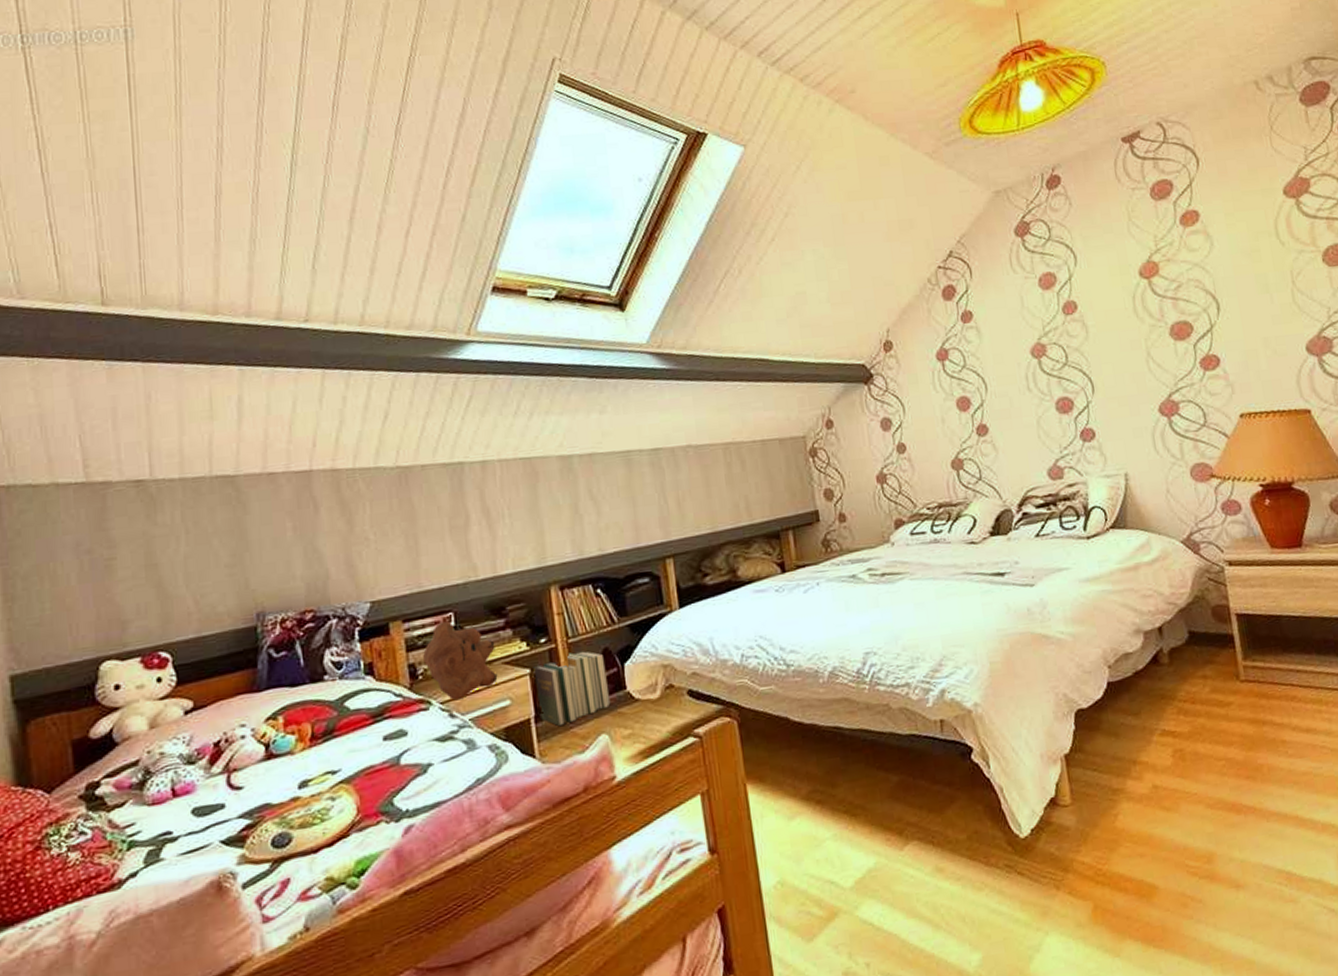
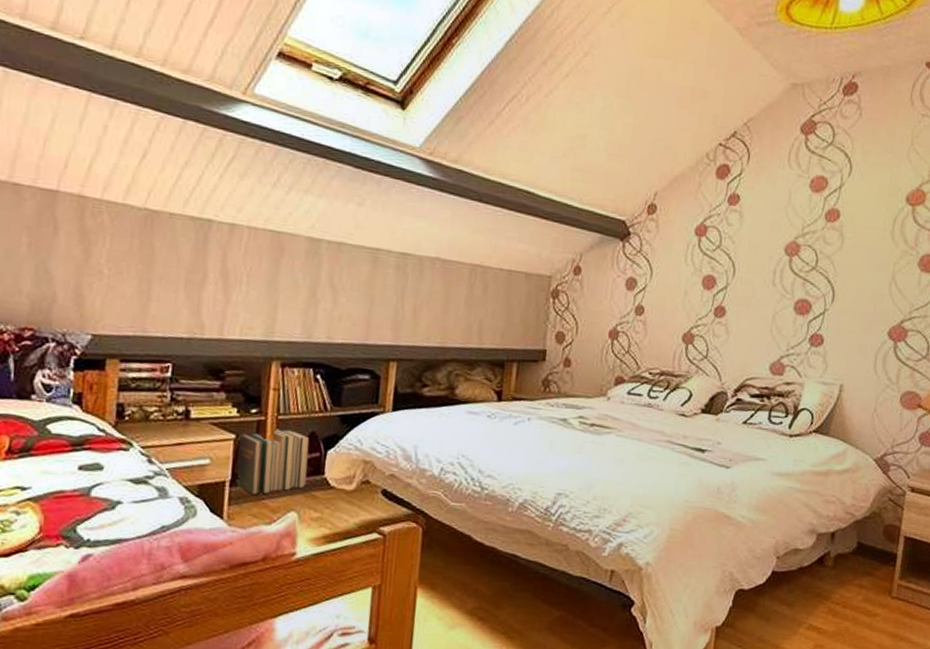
teddy bear: present [423,621,498,701] -> none [133,370,207,448]

